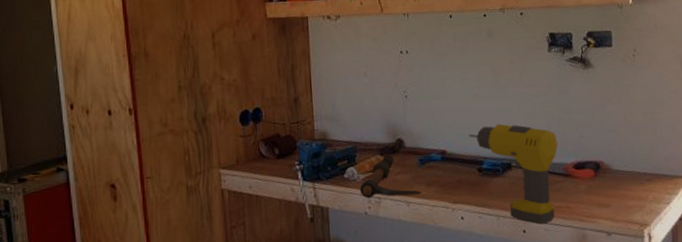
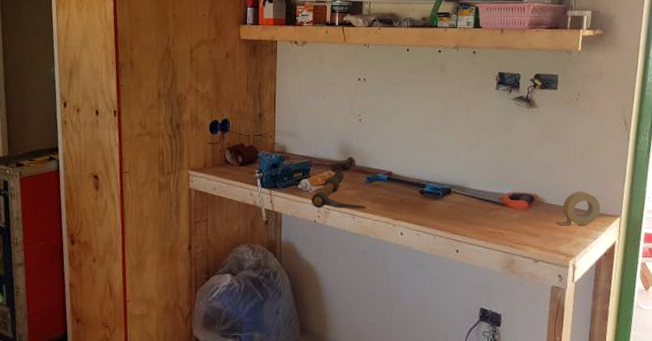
power drill: present [468,123,559,225] -> none [414,152,497,246]
adhesive tape: none [625,153,671,193] -> present [556,191,601,226]

